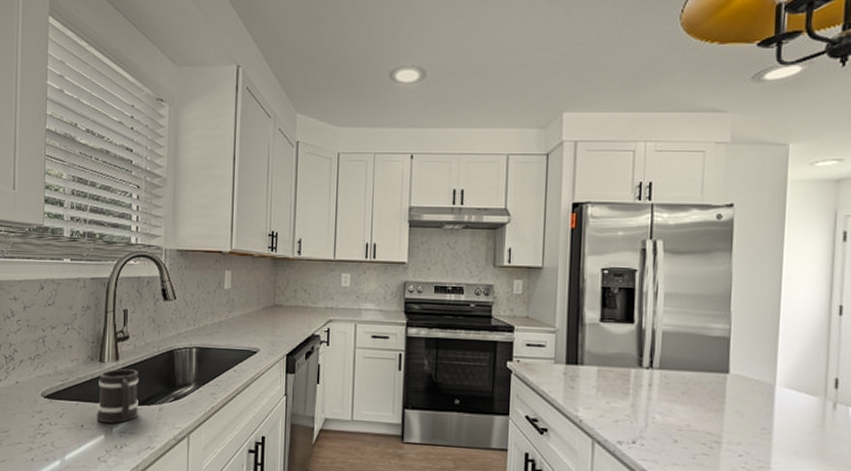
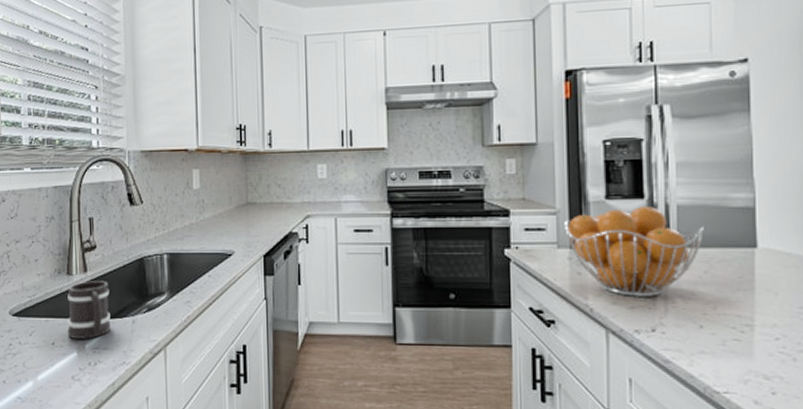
fruit basket: none [562,331,684,412] -> present [564,207,704,297]

